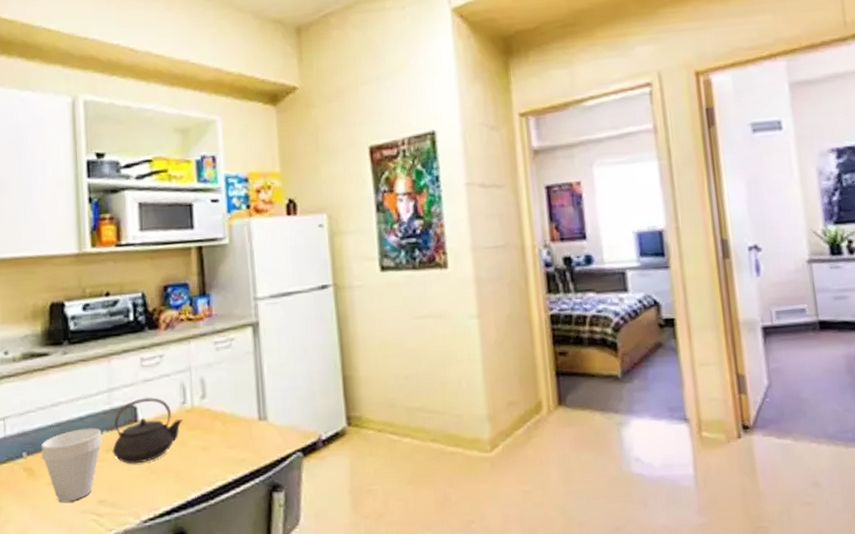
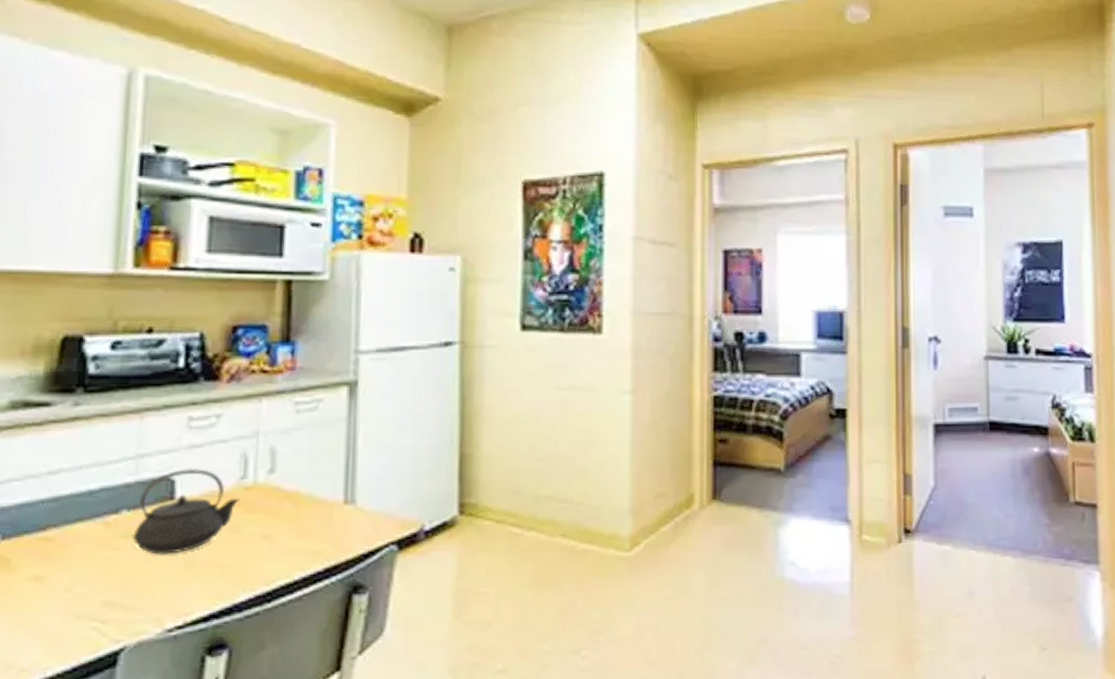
cup: present [41,428,103,503] -> none [23,505,120,604]

